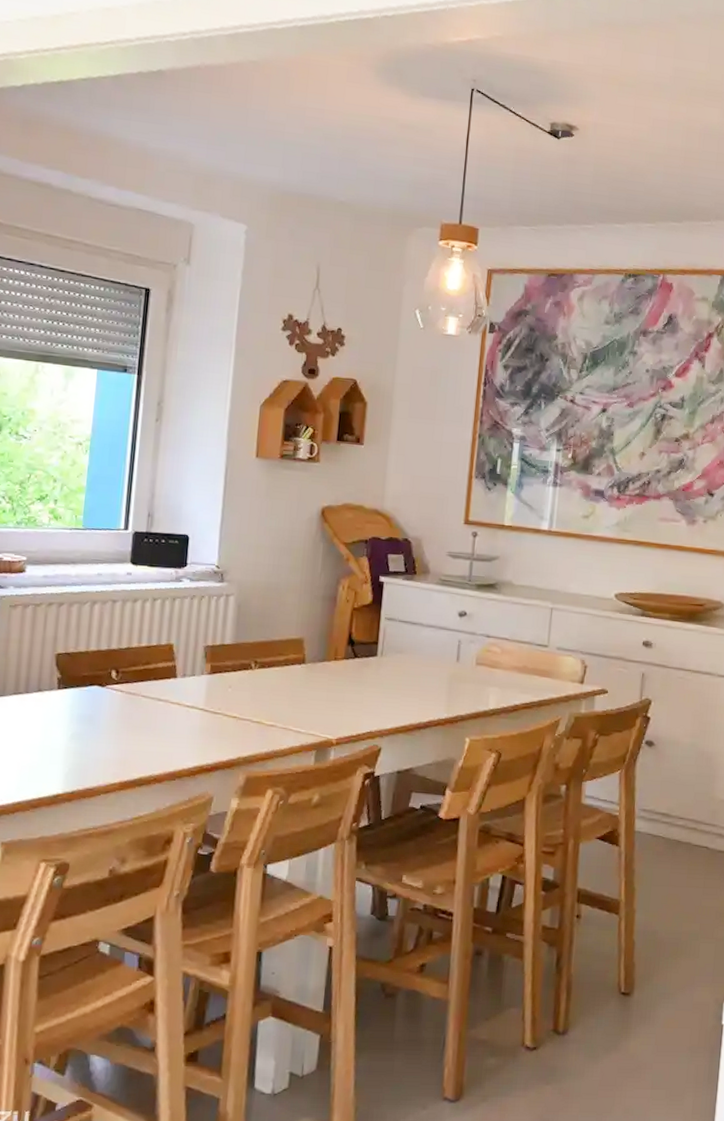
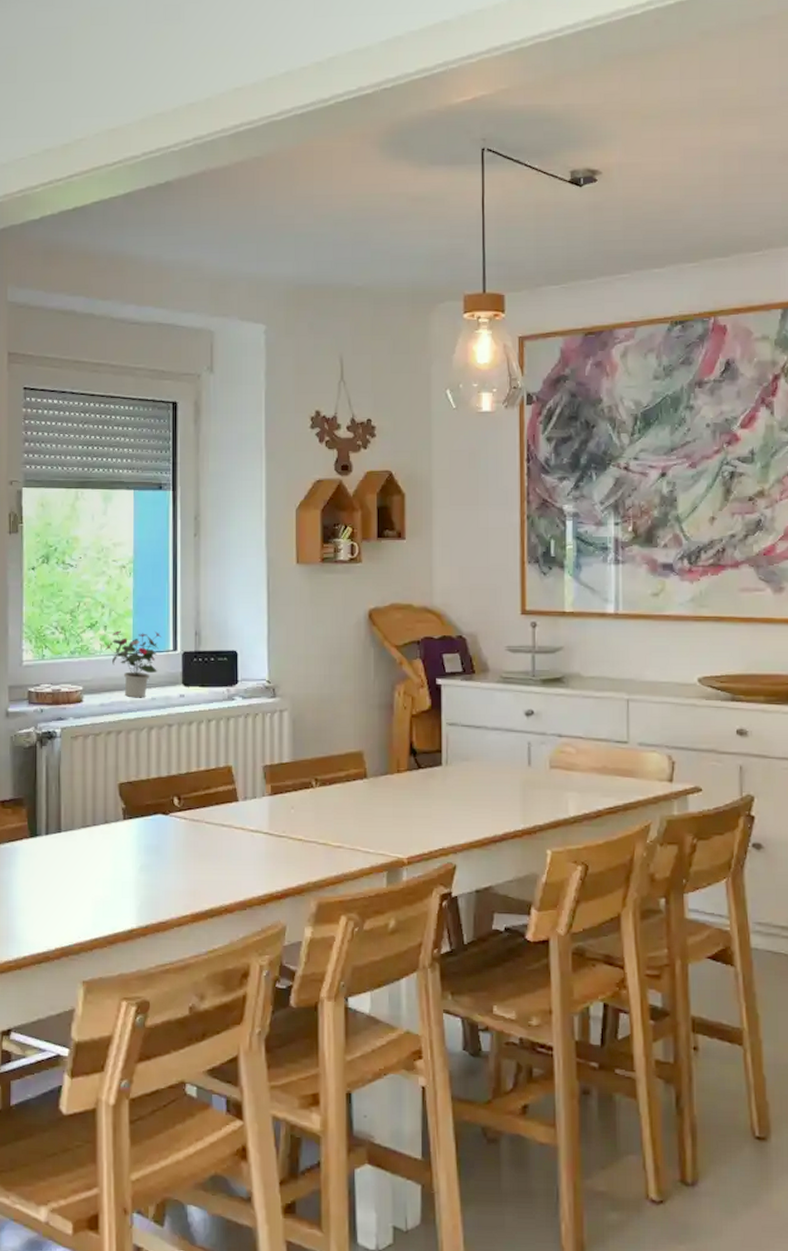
potted flower: none [54,505,113,573] -> present [105,630,161,698]

